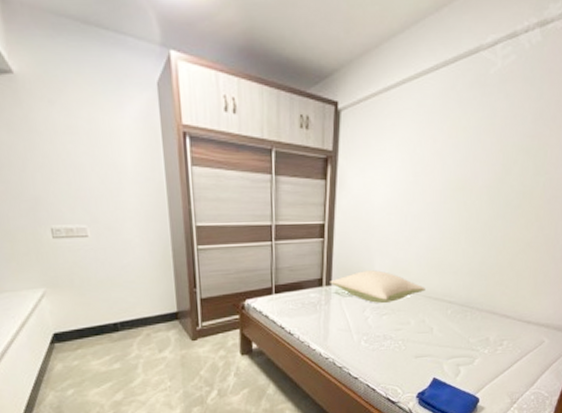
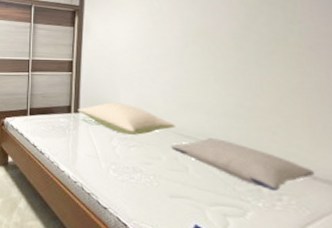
pillow: none [419,297,530,338] -> present [170,138,314,190]

